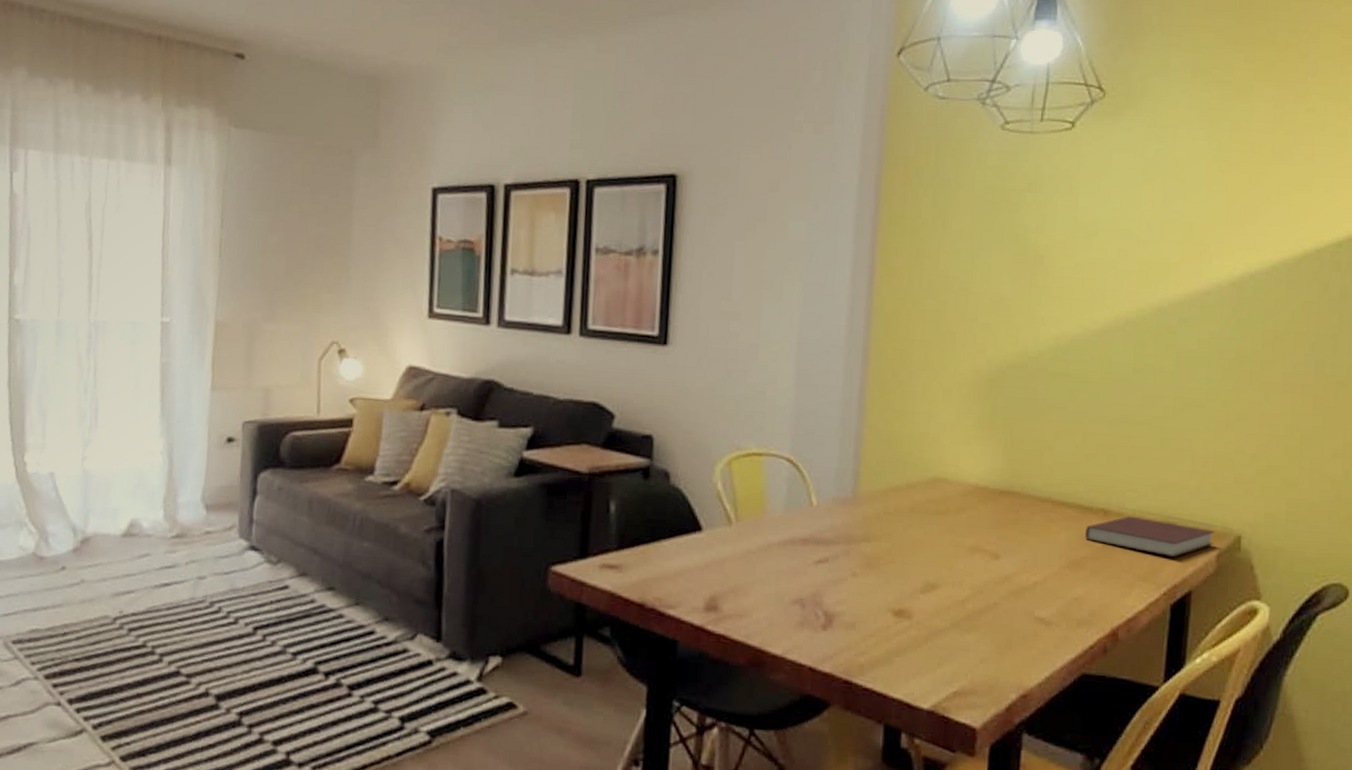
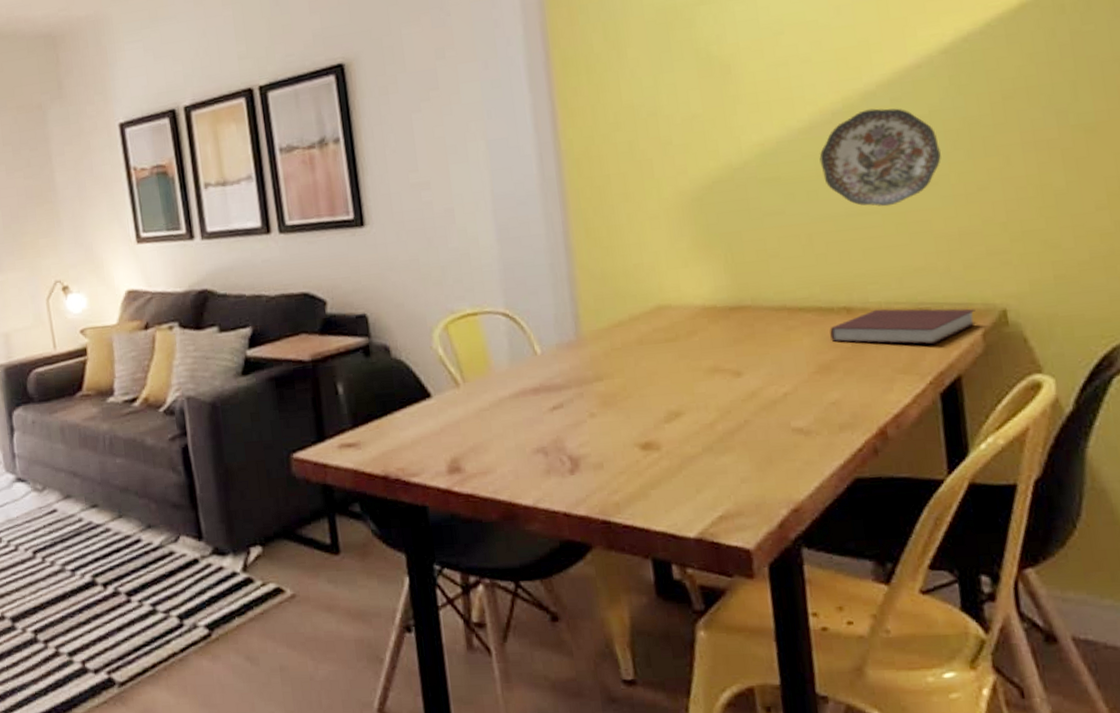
decorative plate: none [1106,324,1212,420] -> present [819,108,941,207]

